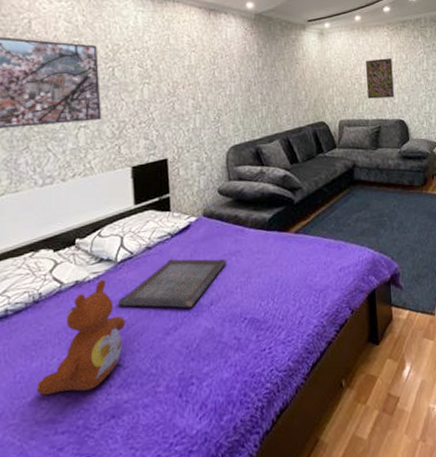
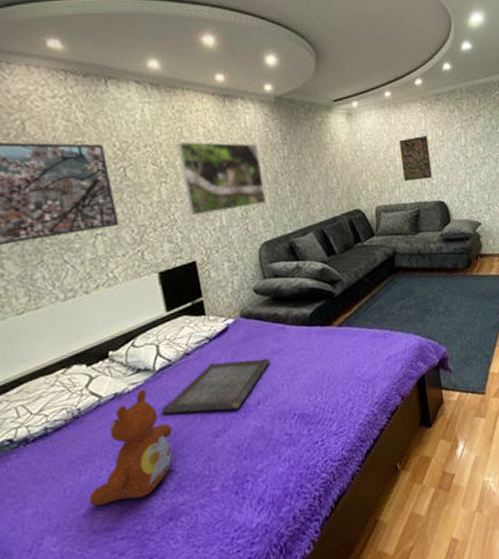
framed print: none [163,48,238,116] -> present [177,141,266,216]

